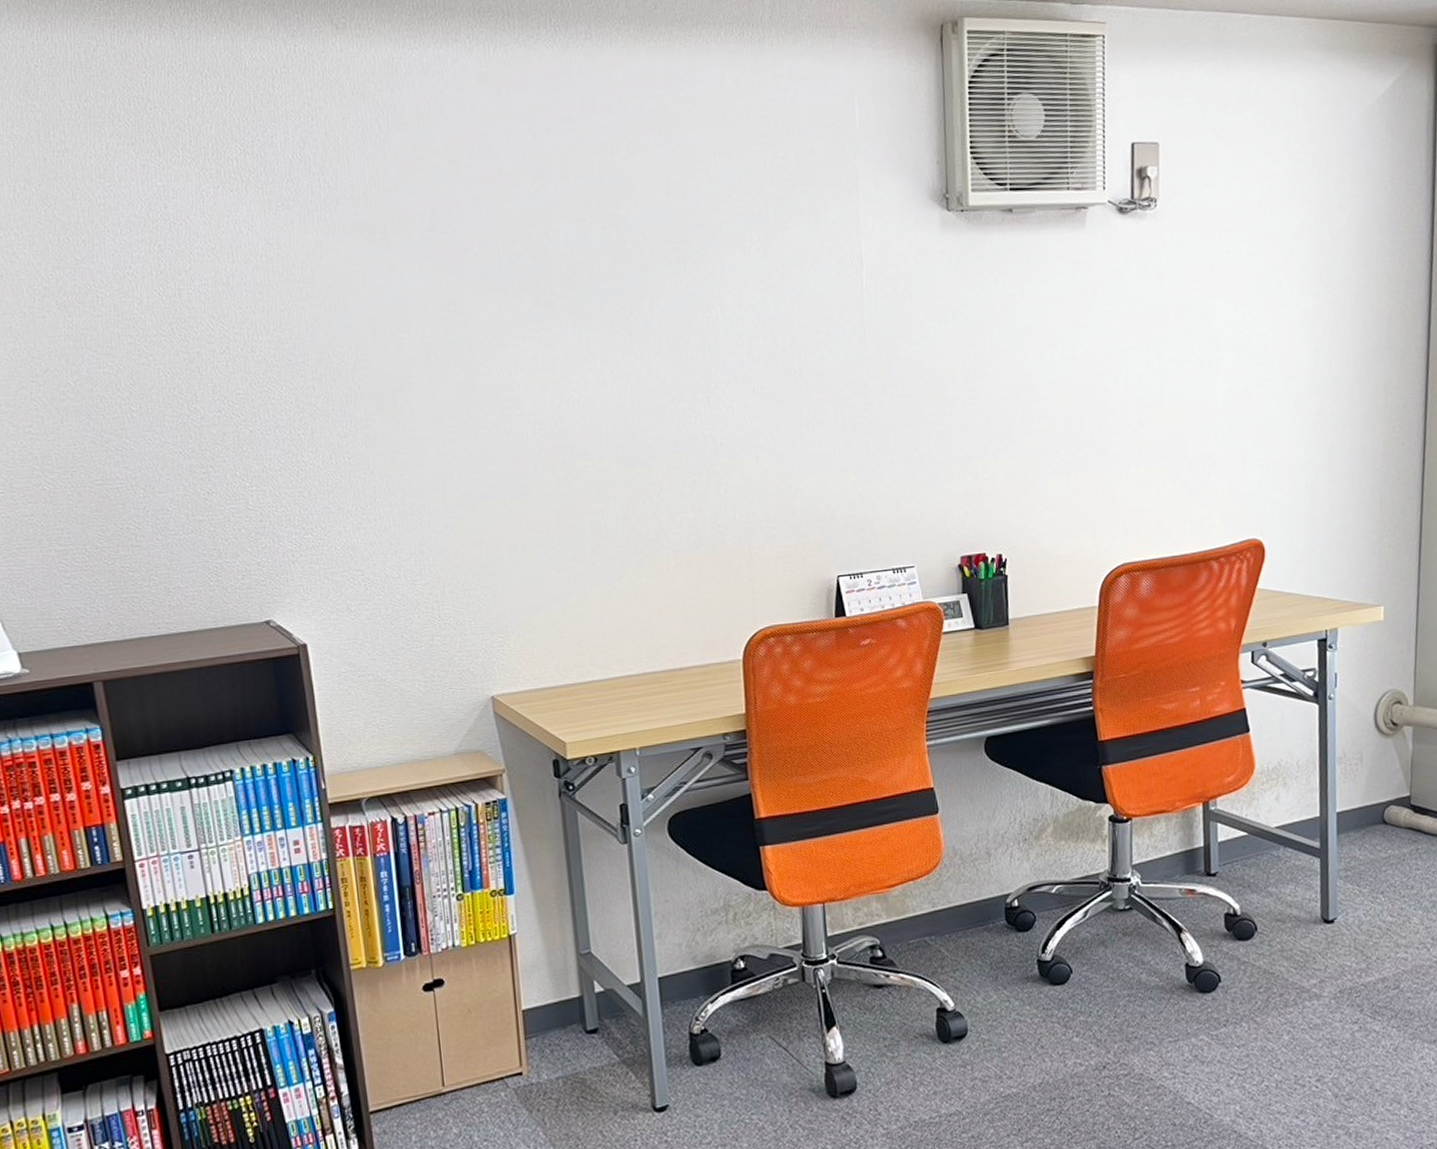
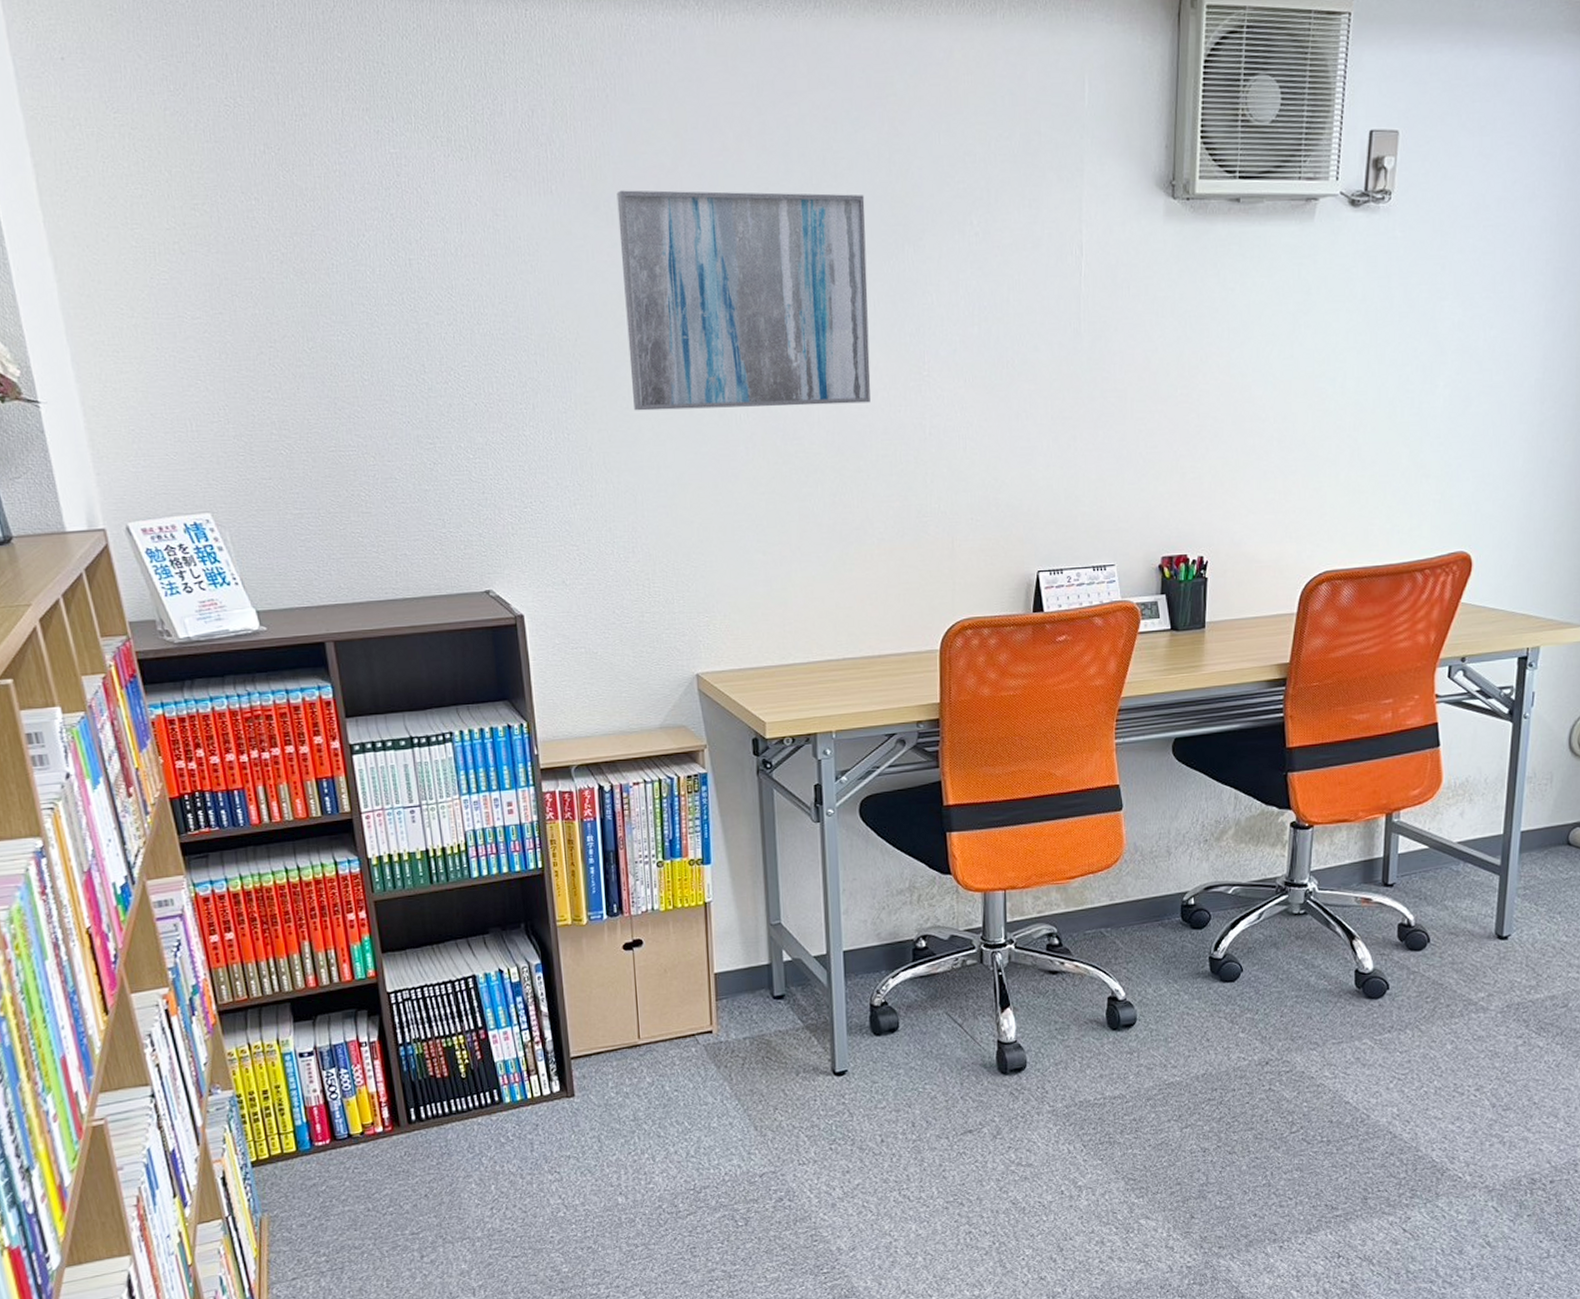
wall art: none [392,214,659,433] -> present [616,190,871,411]

